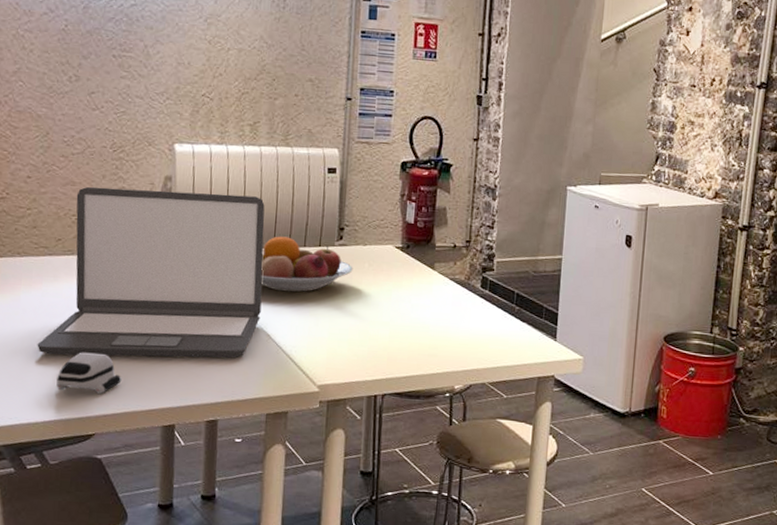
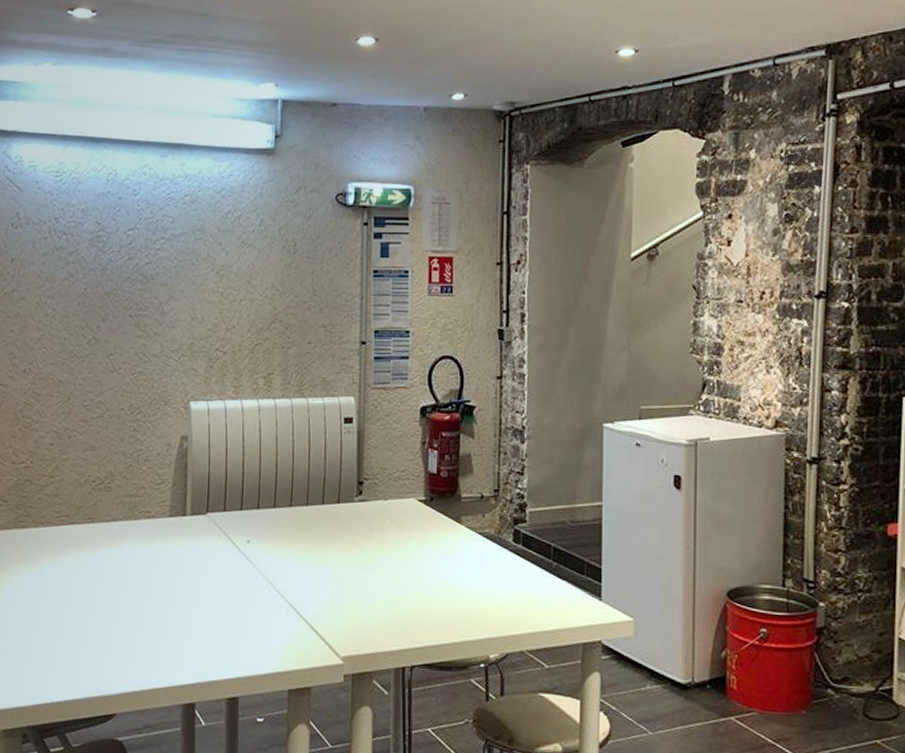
laptop: present [37,186,265,359] -> none [59,451,281,630]
computer mouse: present [56,352,122,394] -> none [78,625,142,670]
fruit bowl: present [260,236,353,293] -> none [279,494,374,555]

